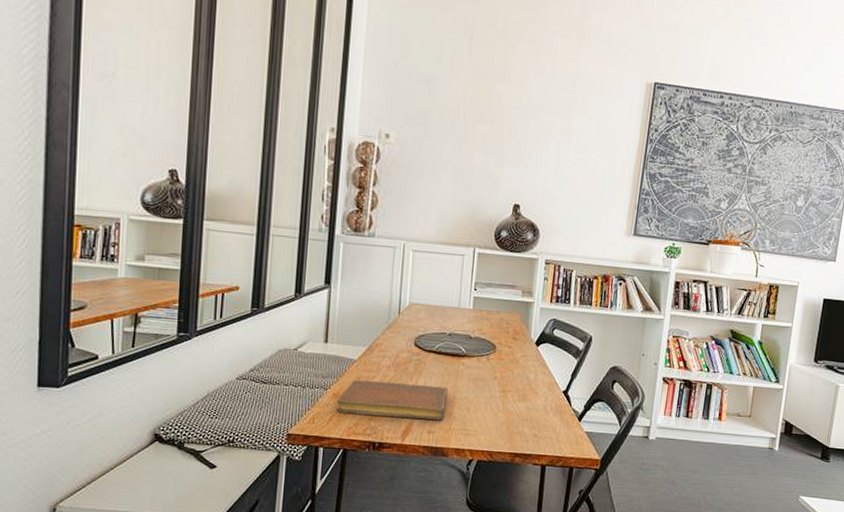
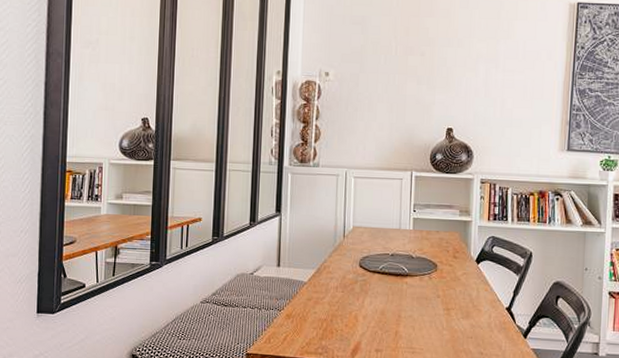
notebook: present [336,380,448,420] -> none [290,301,393,338]

